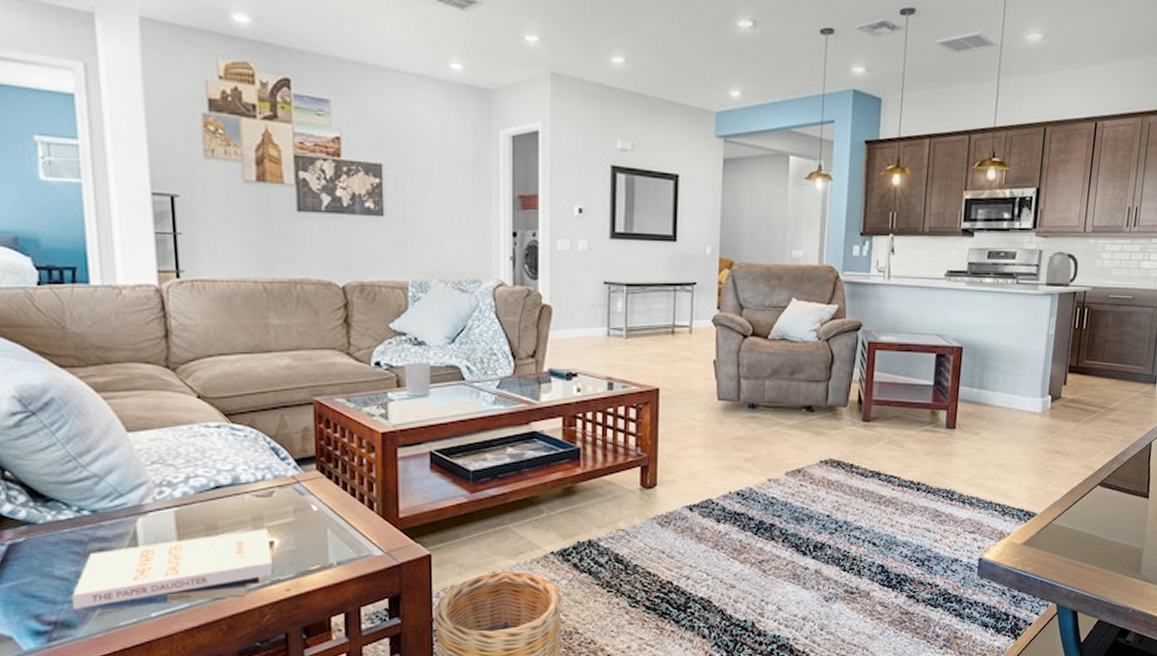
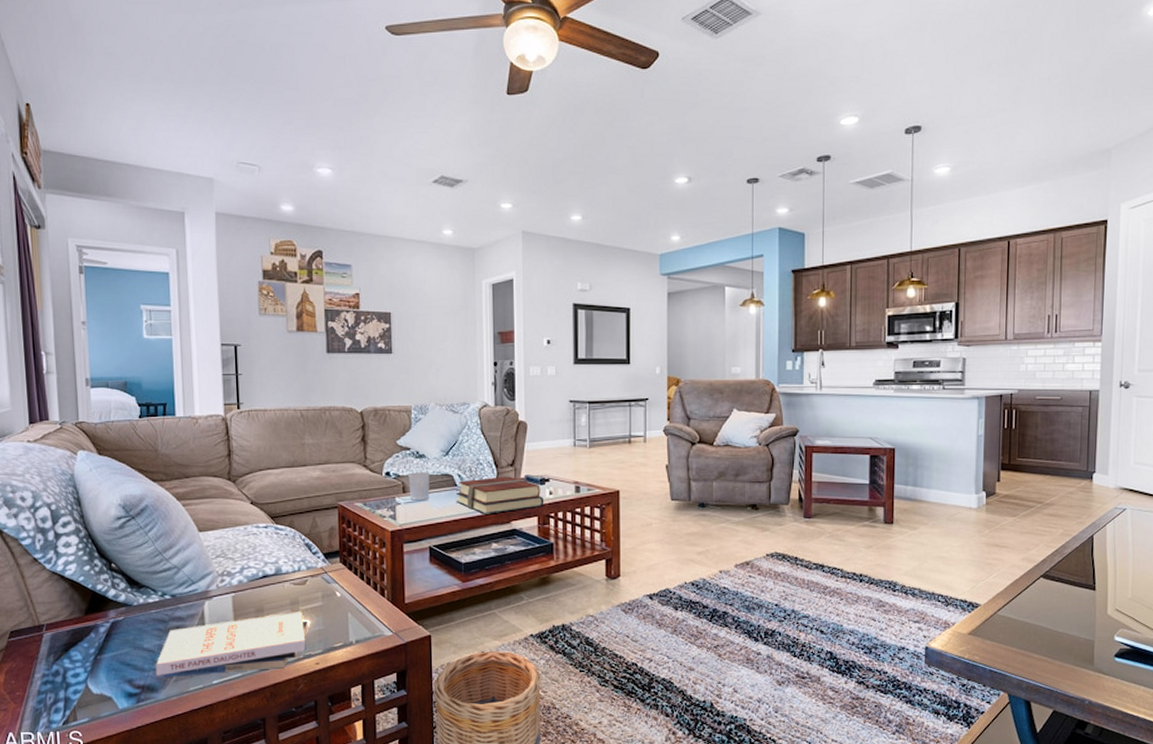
books: none [463,369,571,414] -> present [455,476,544,515]
kettle: present [1045,251,1079,288] -> none [970,358,1003,392]

